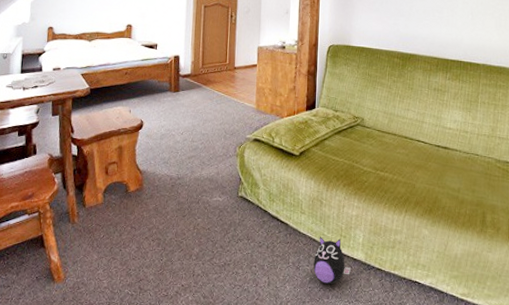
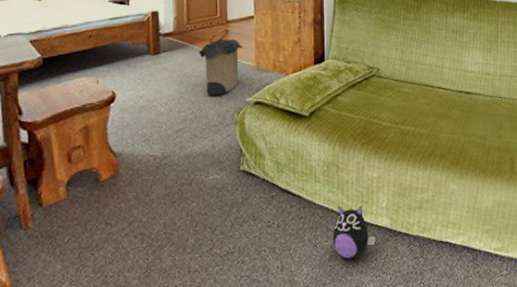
laundry hamper: none [209,74,247,130] -> present [197,28,244,95]

